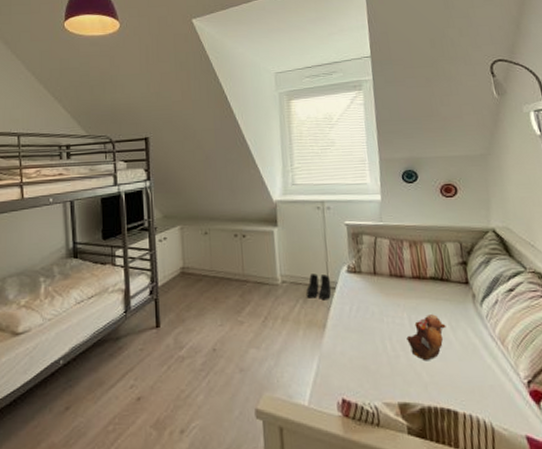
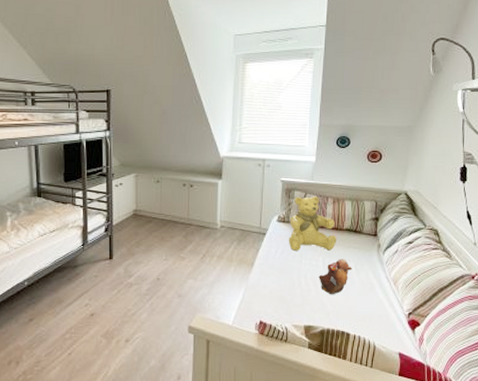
boots: present [306,274,332,299] -> none [241,221,262,242]
teddy bear: none [361,240,422,307] -> present [288,196,337,251]

